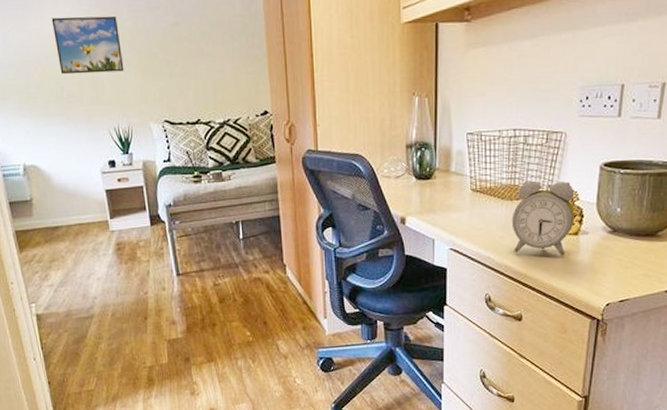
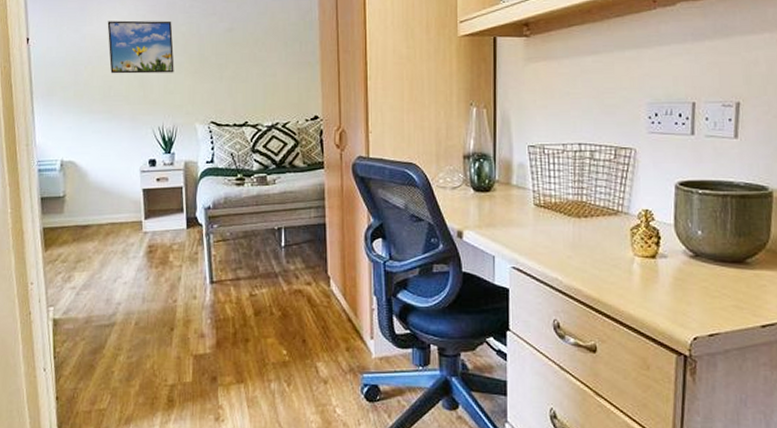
alarm clock: present [511,180,576,256] -> none [580,197,652,280]

